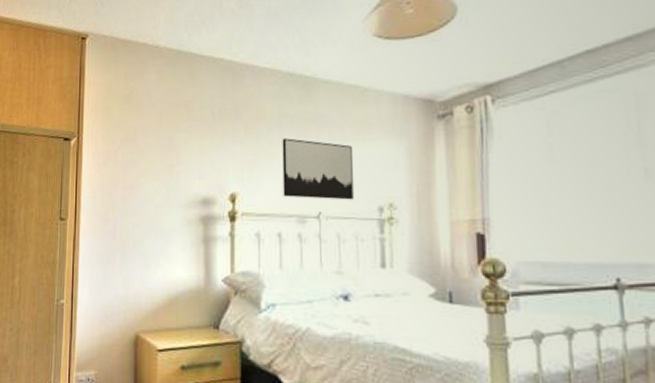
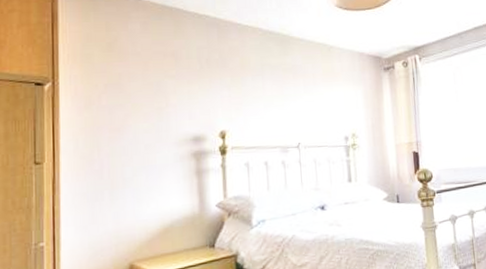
wall art: present [282,138,354,200] -> none [265,84,325,133]

